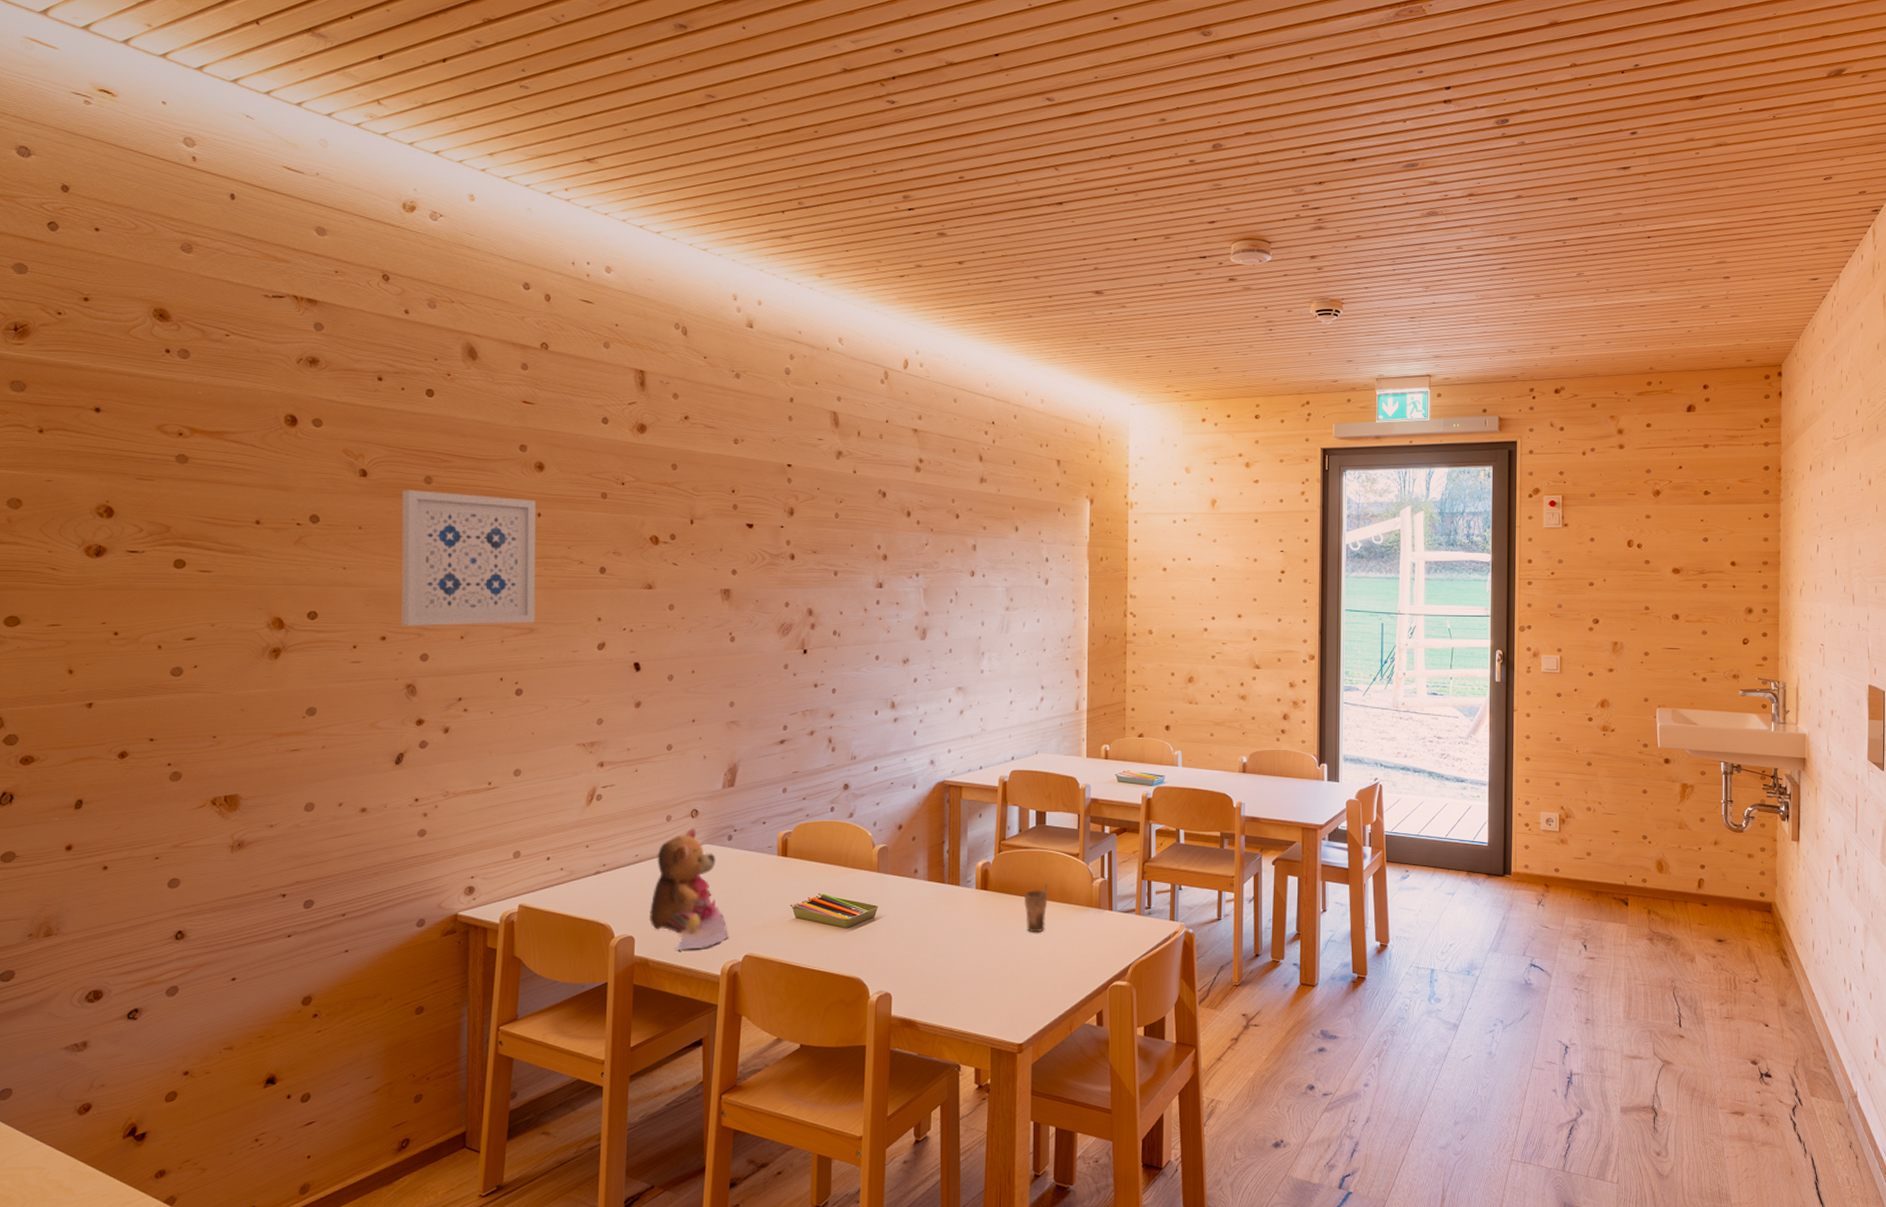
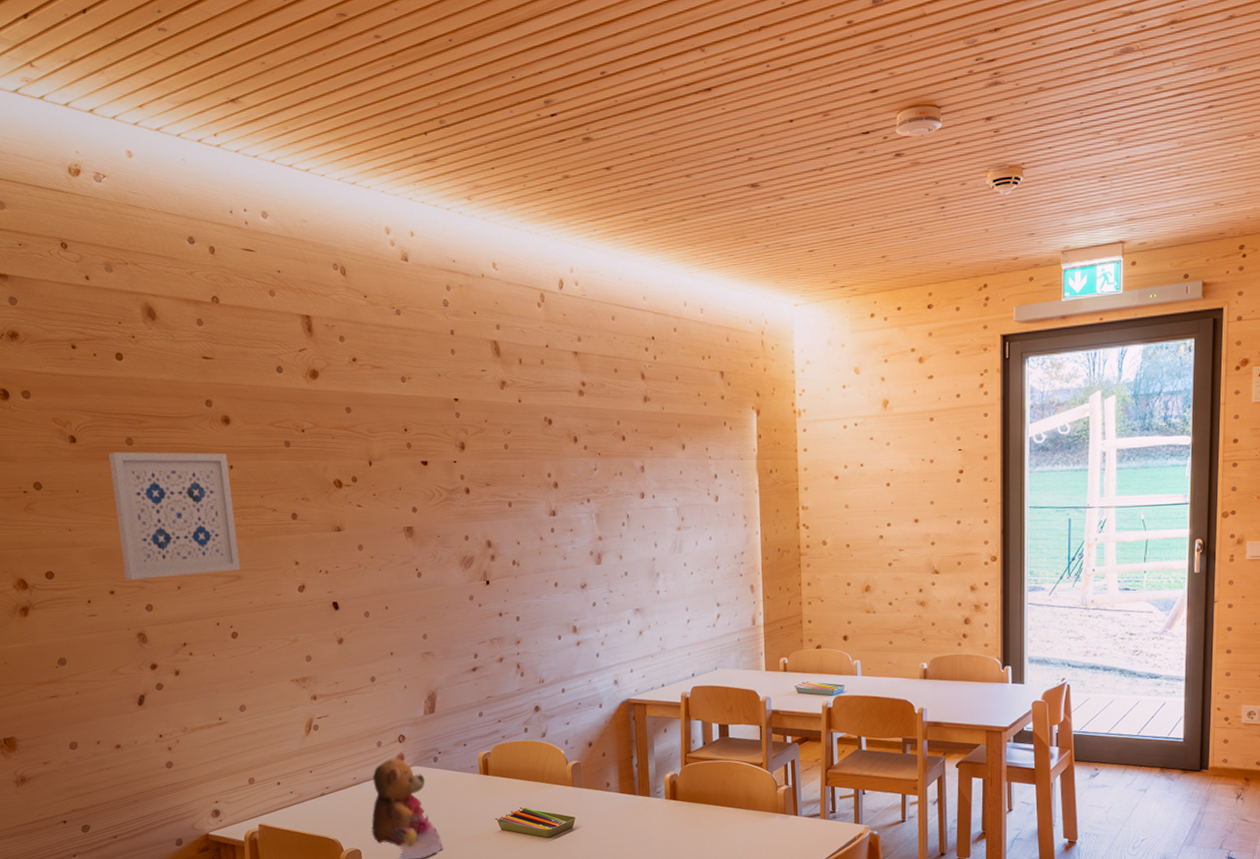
cup: present [1024,884,1048,932] -> none [712,793,735,837]

